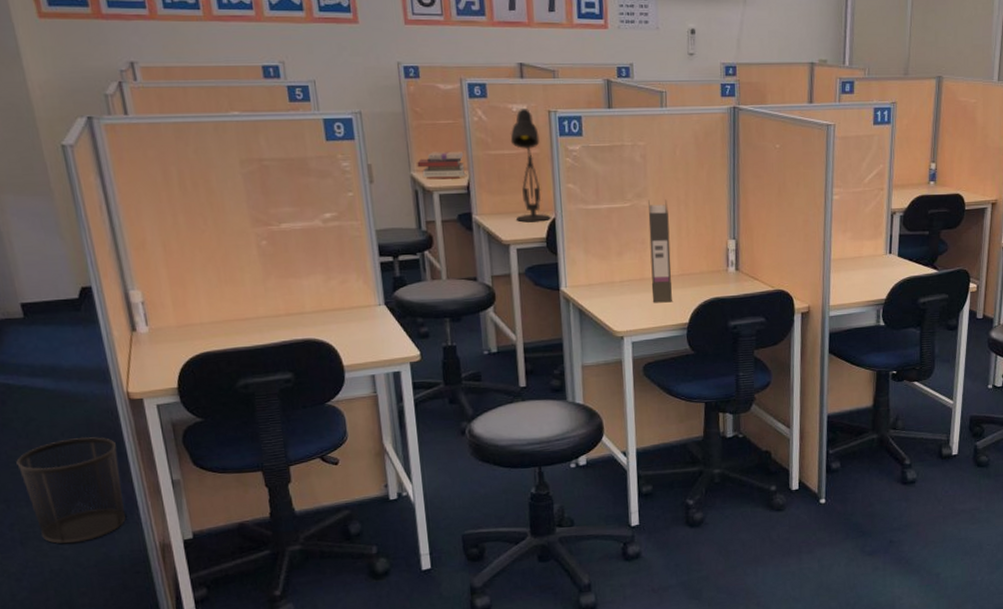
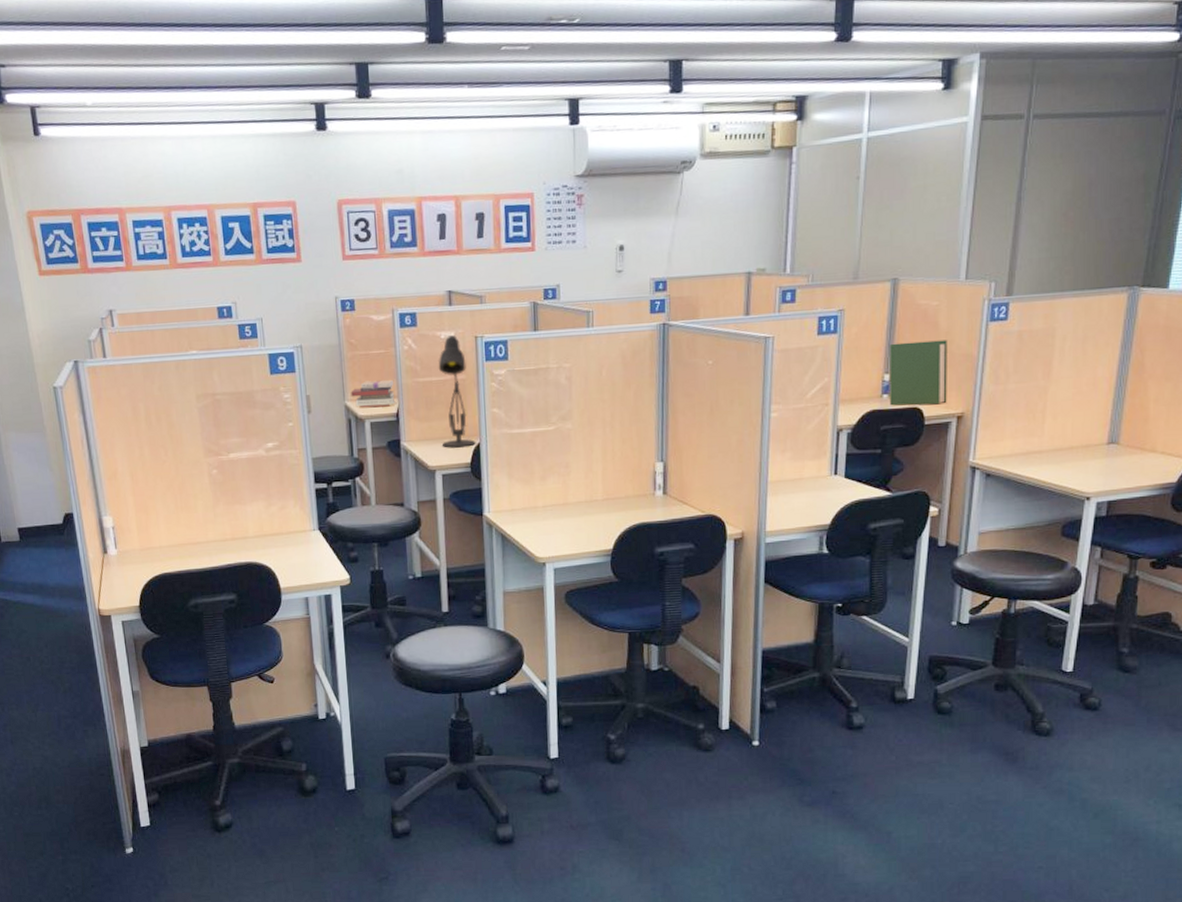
waste bin: present [16,436,126,544] -> none [10,648,94,745]
binder: present [648,199,672,303] -> none [572,421,596,529]
binder: none [935,134,984,192] -> present [890,340,947,406]

